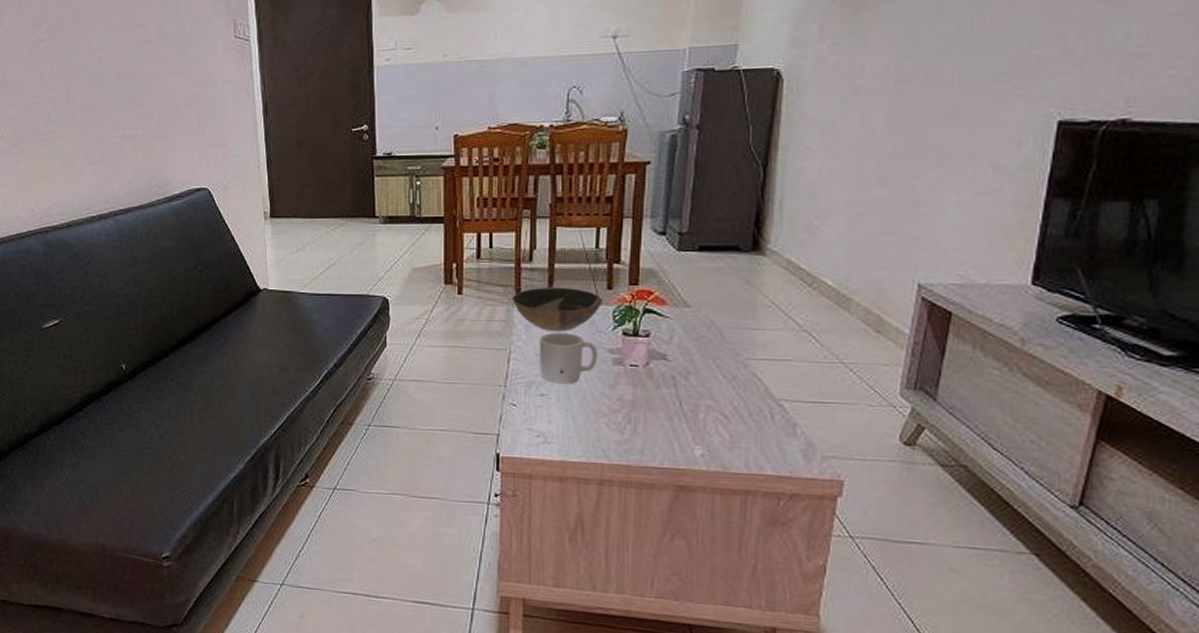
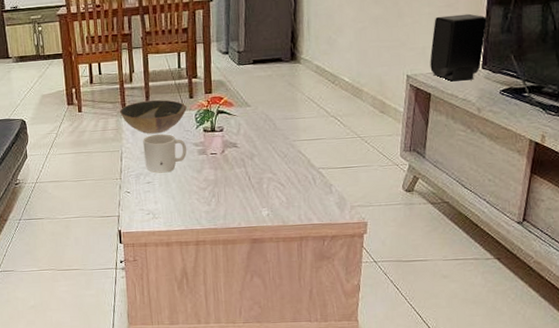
speaker: none [954,206,1044,299] -> present [430,13,487,82]

